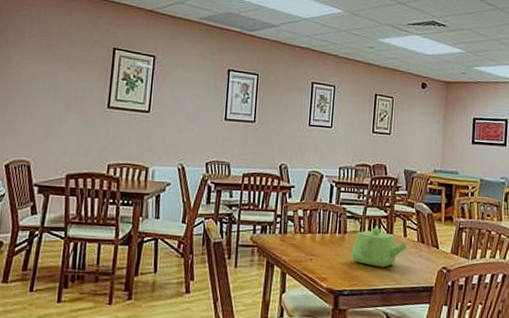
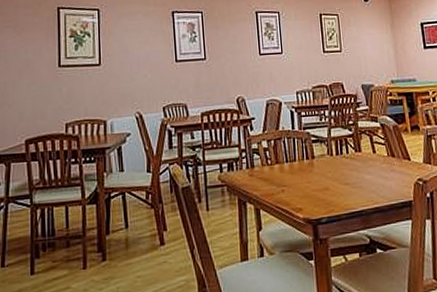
teapot: present [352,228,408,268] -> none [323,148,379,189]

